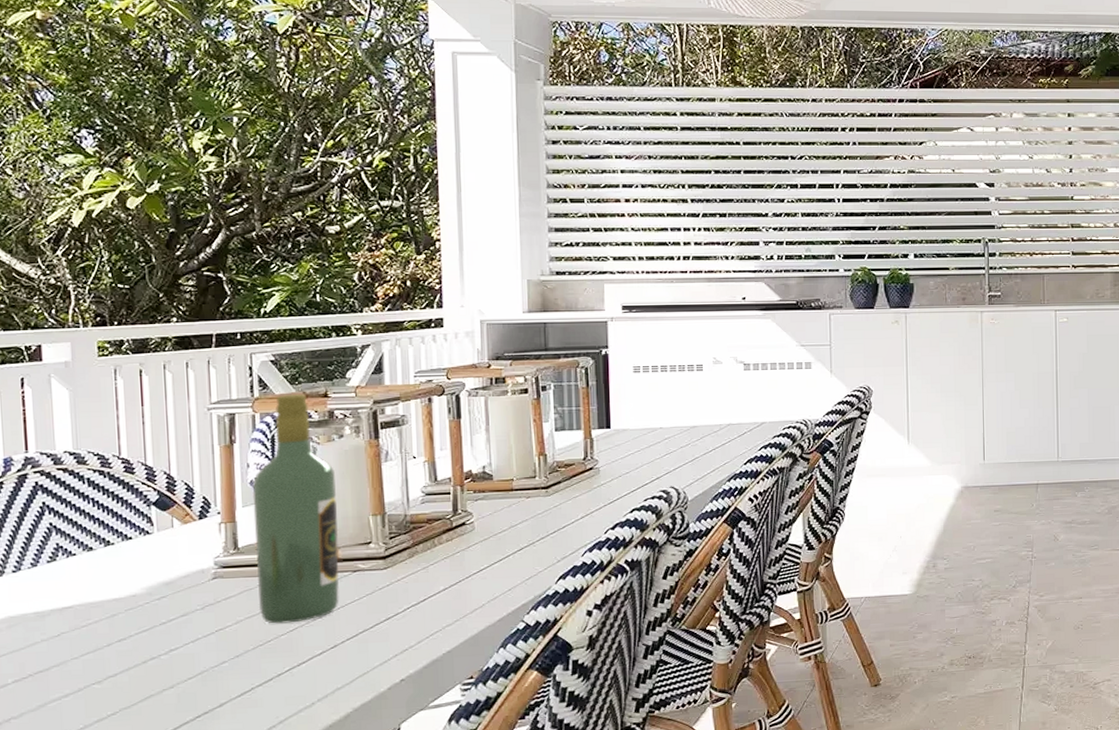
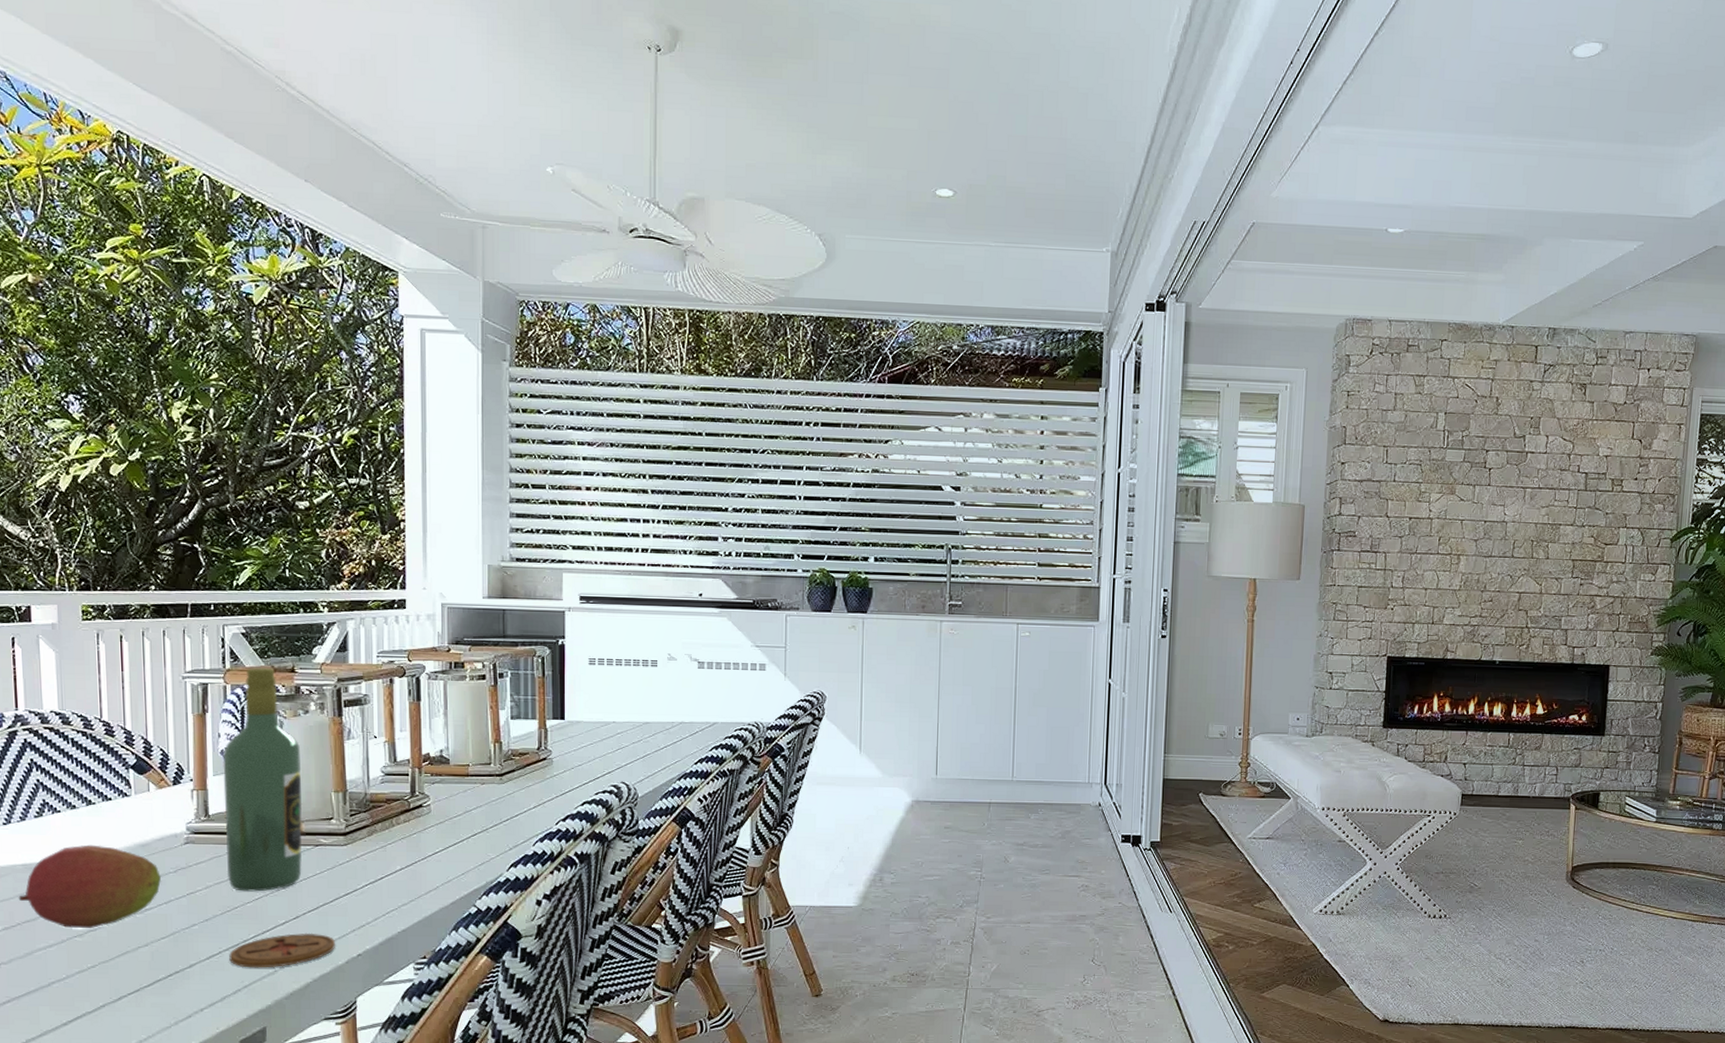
fruit: none [29,586,188,675] -> present [18,844,162,928]
coaster: none [262,661,376,703] -> present [229,933,335,968]

